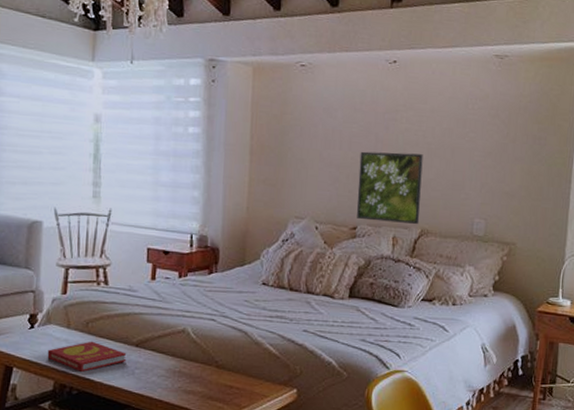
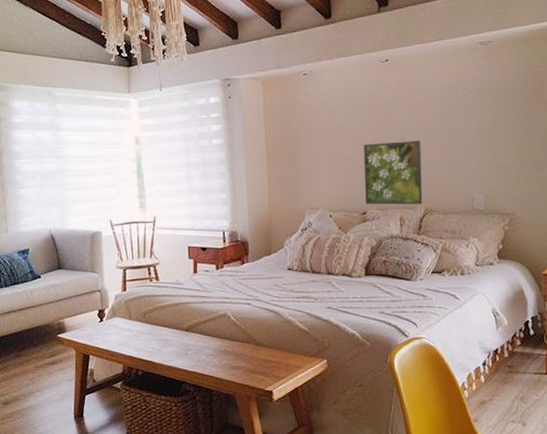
book: present [47,341,127,372] -> none [115,329,180,355]

